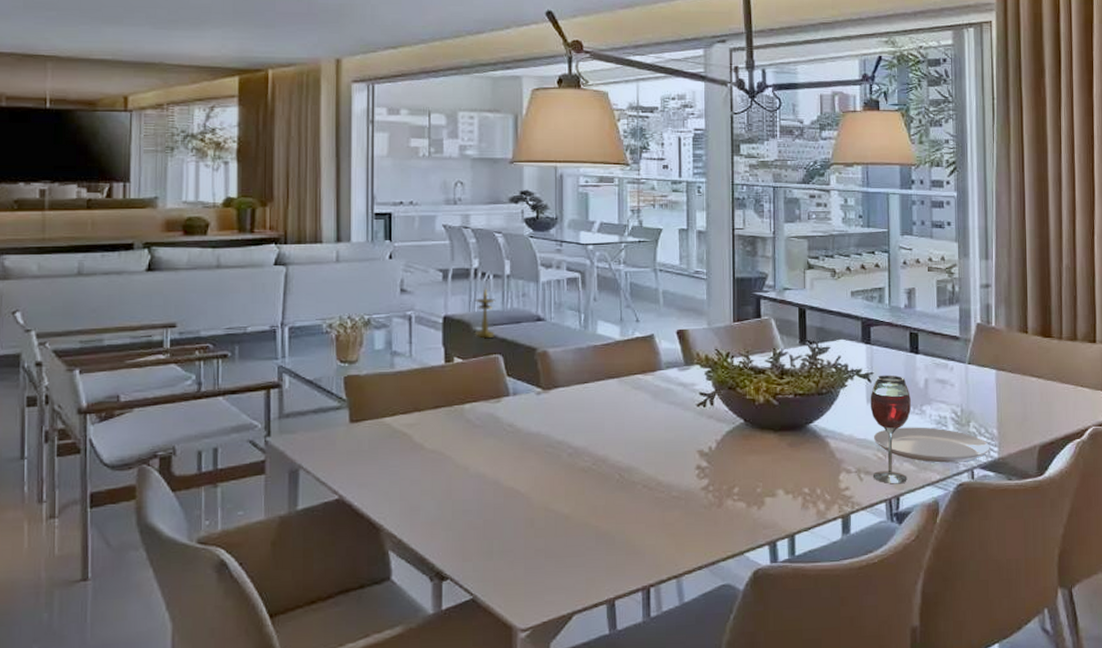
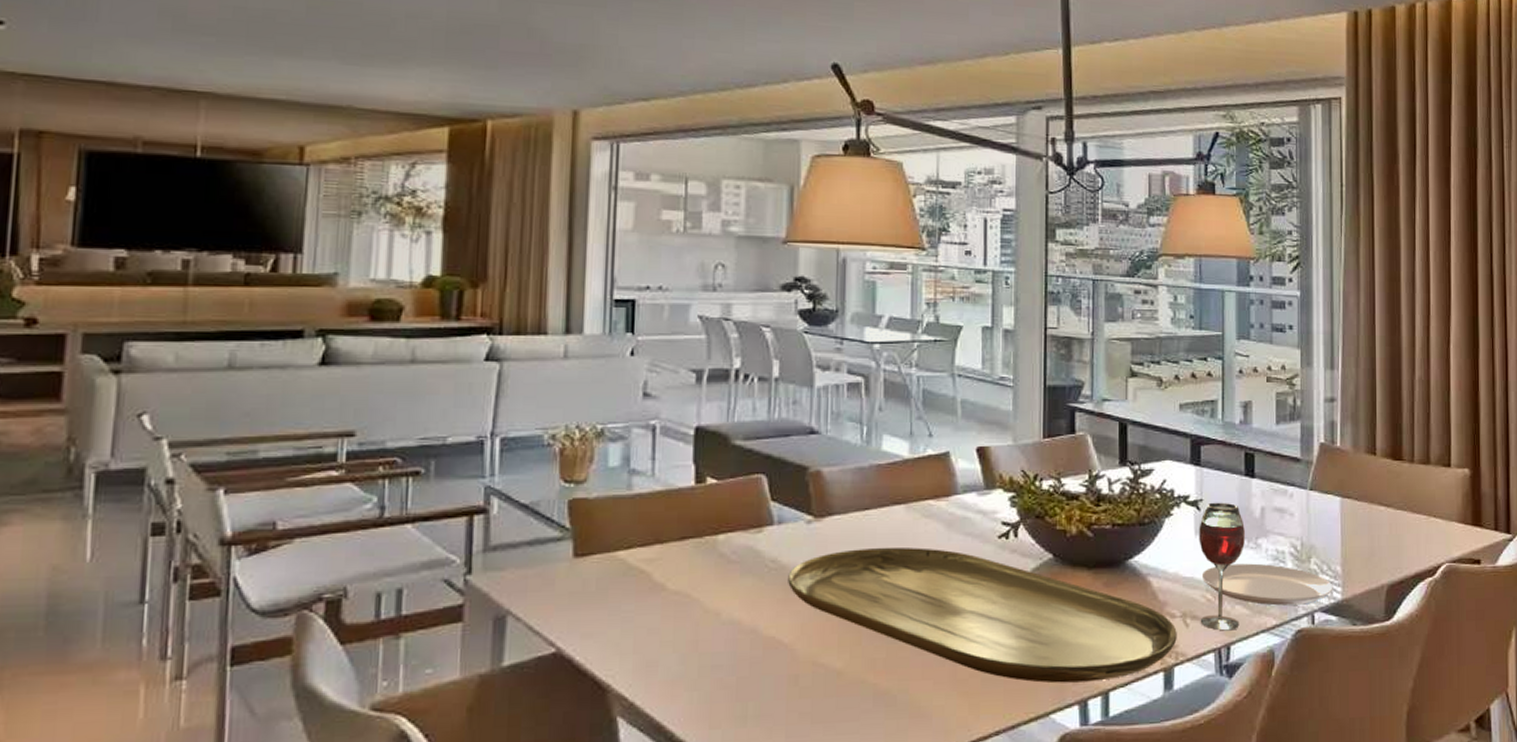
candlestick: present [474,287,496,339] -> none [732,392,761,455]
placemat: none [523,414,853,527] -> present [788,547,1177,683]

